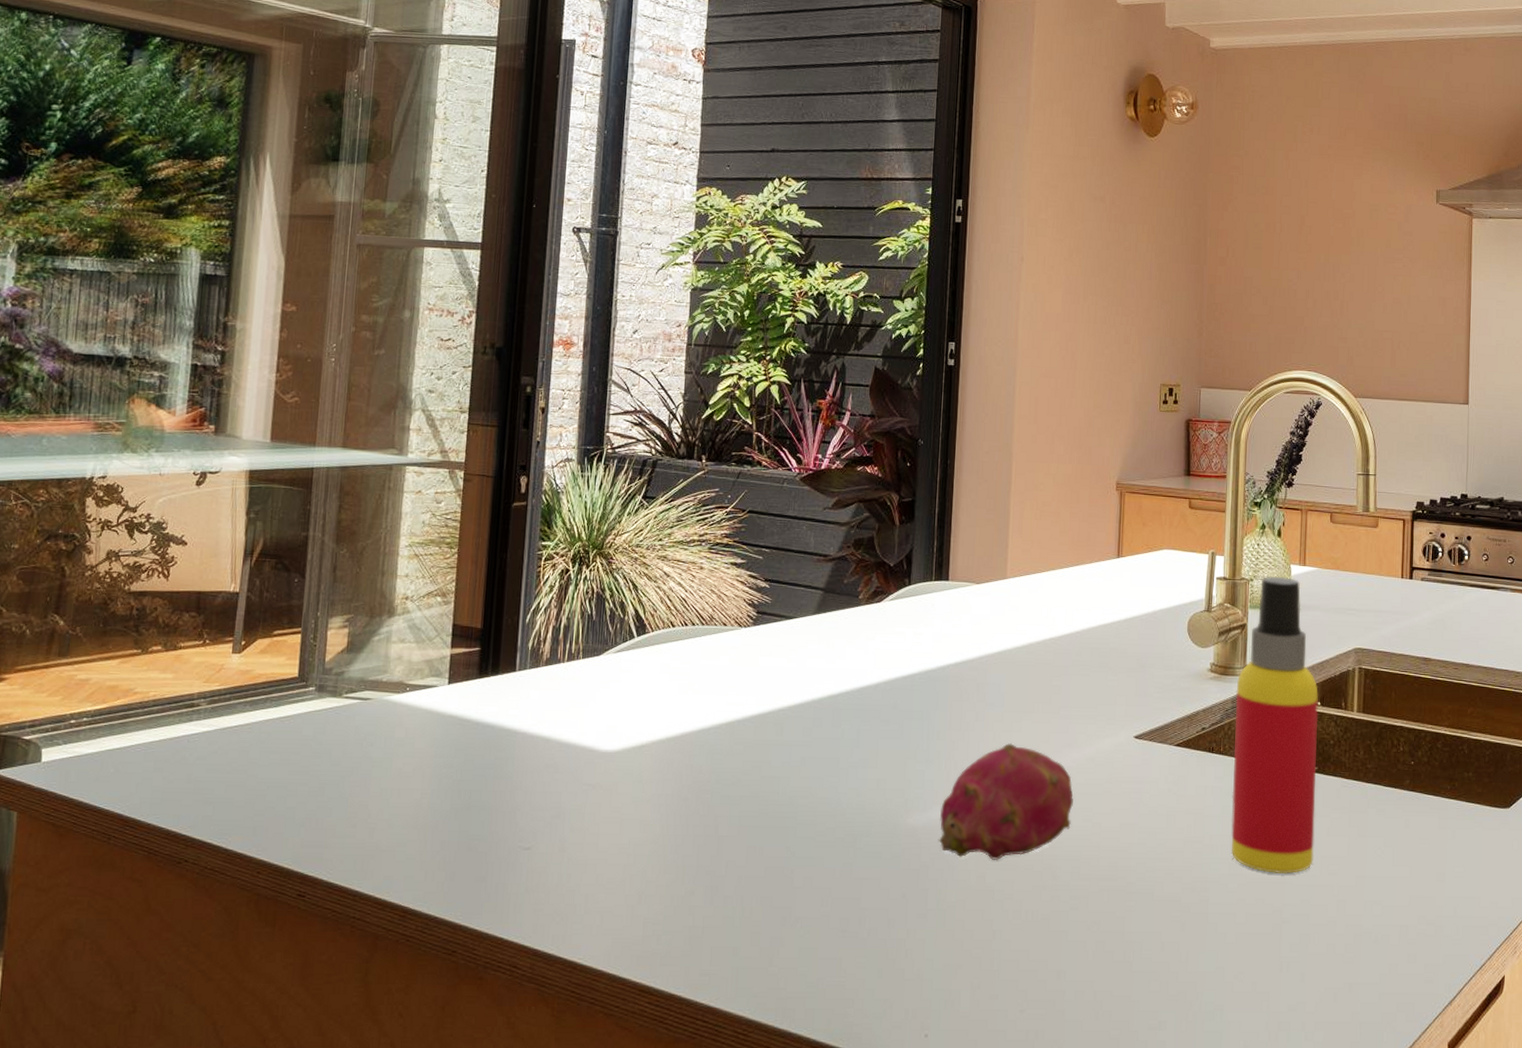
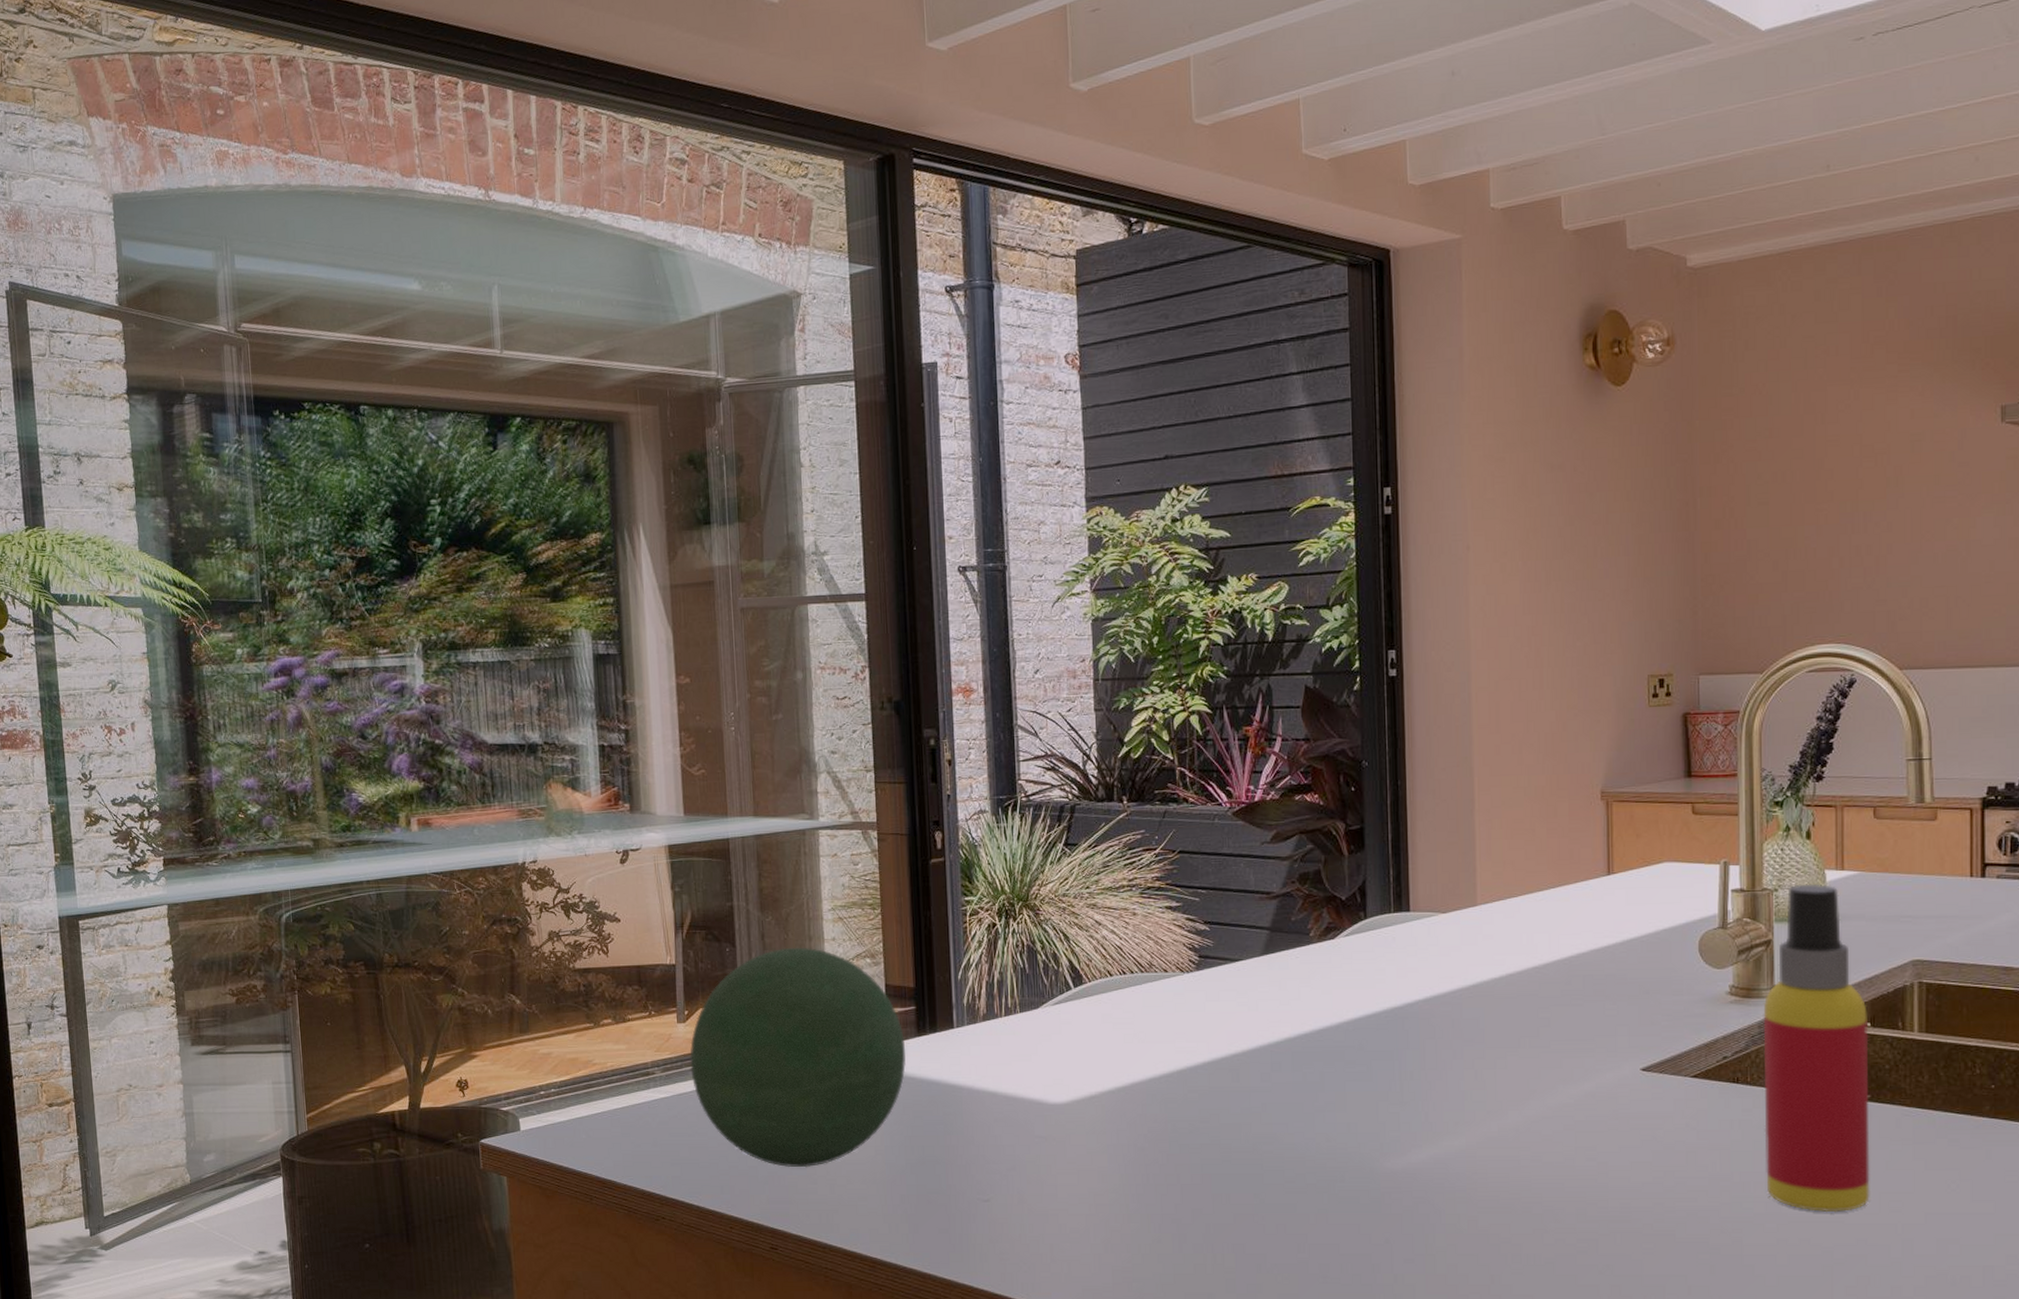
decorative orb: none [239,581,466,810] -> present [690,947,906,1168]
fruit: present [938,743,1074,861] -> none [1421,1081,1573,1204]

